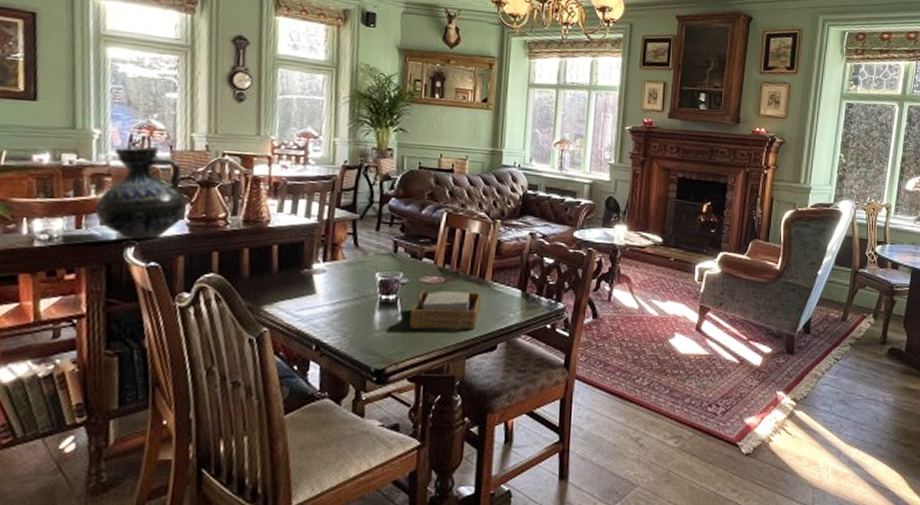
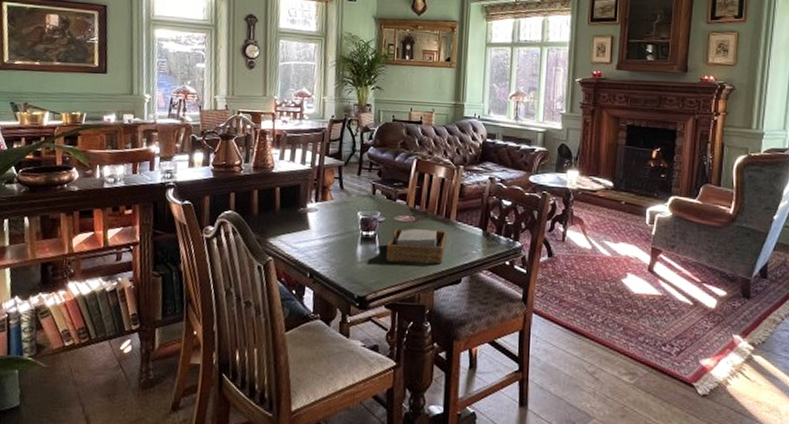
ceramic jug: present [94,145,187,240] -> none [145,106,212,183]

